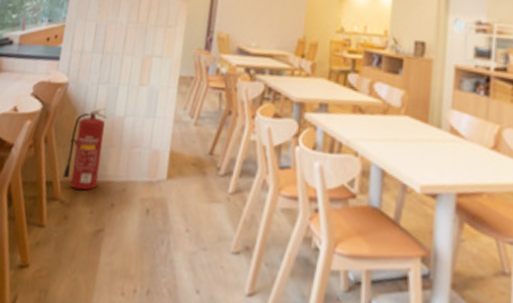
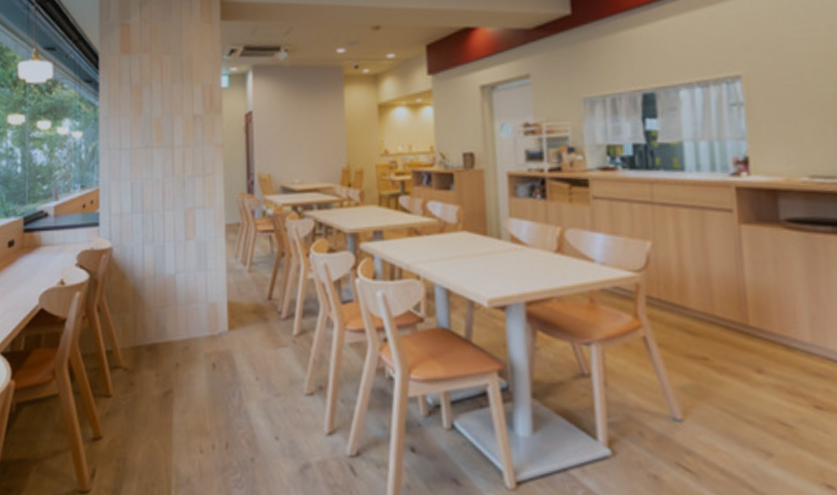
fire extinguisher: present [63,108,108,191] -> none [122,268,159,354]

